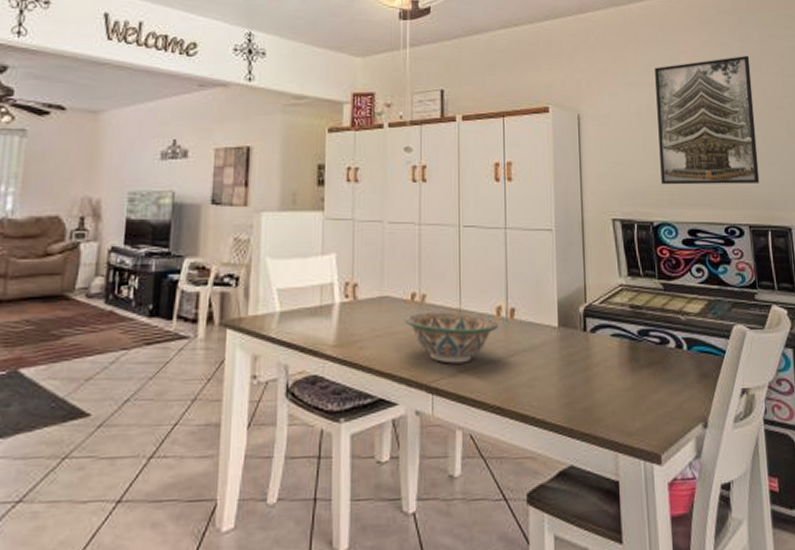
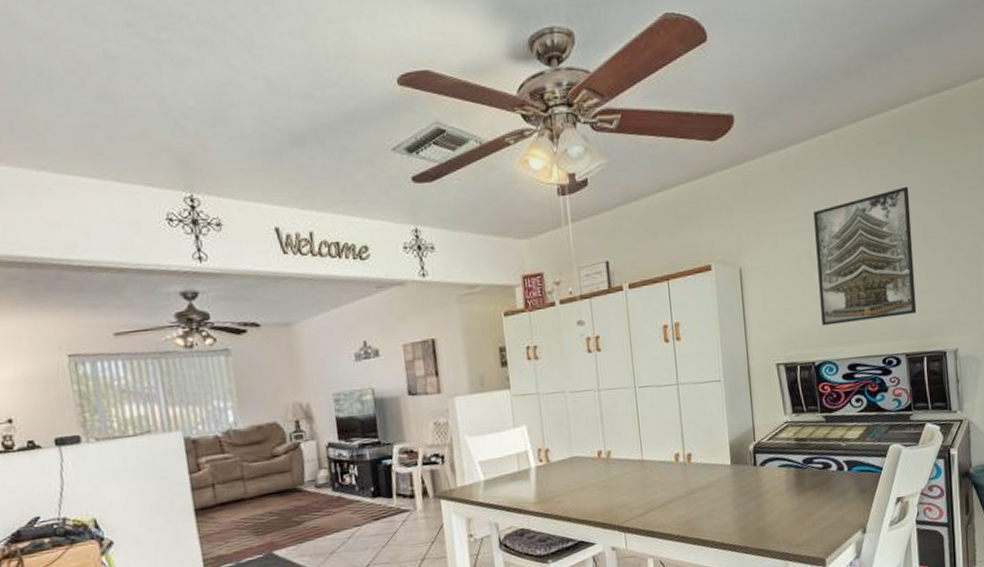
decorative bowl: present [405,312,498,364] -> none [594,463,677,506]

